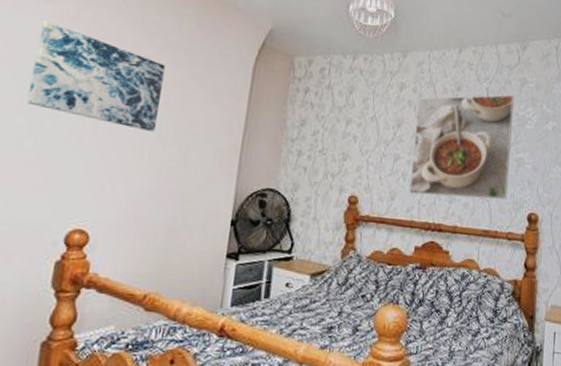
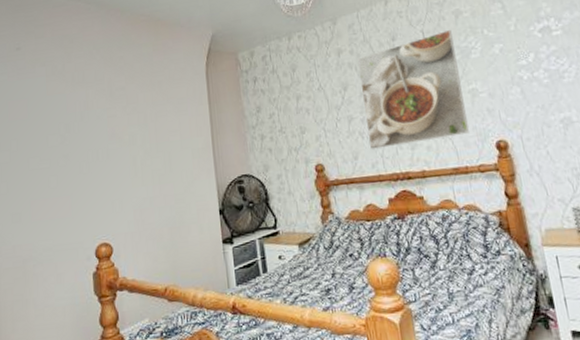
wall art: present [26,20,165,132] -> none [41,80,142,151]

